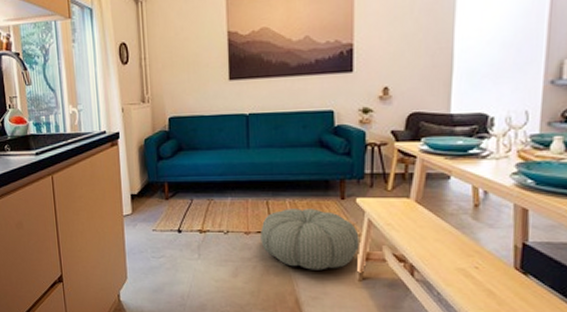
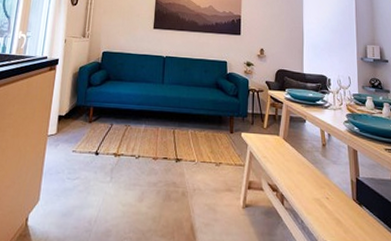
pouf: present [261,209,359,270] -> none [166,138,243,197]

